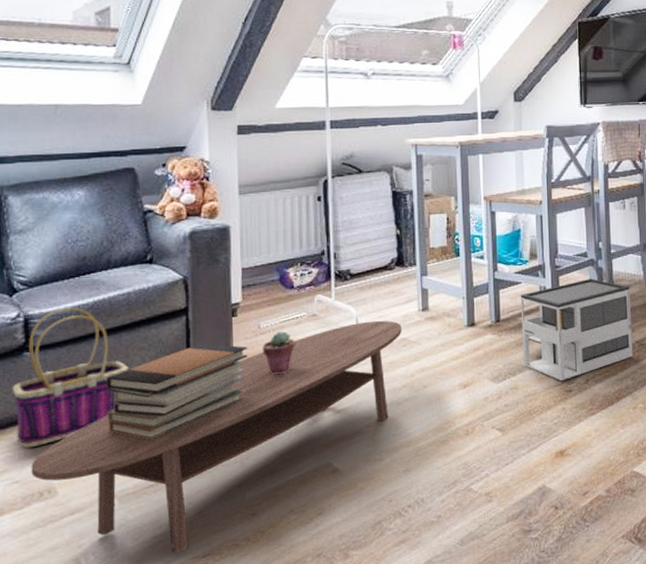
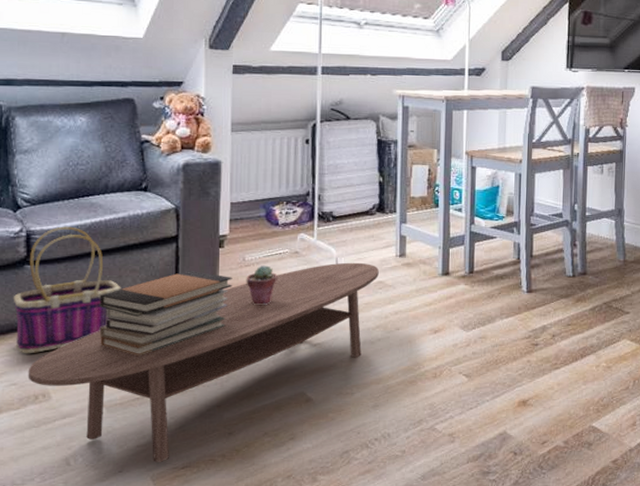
architectural model: present [520,278,634,381] -> none [493,239,602,335]

